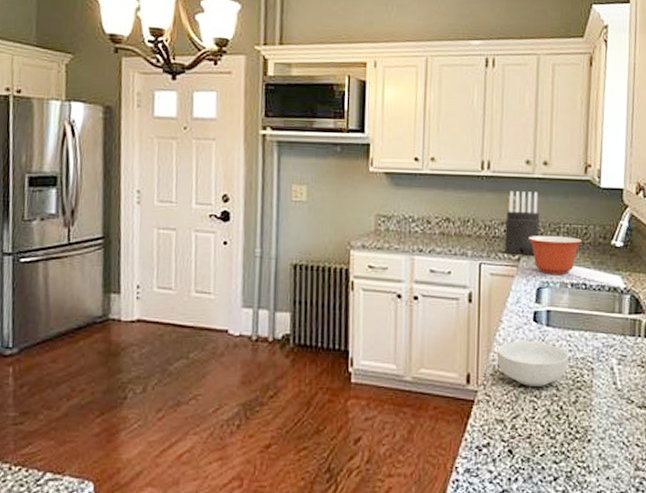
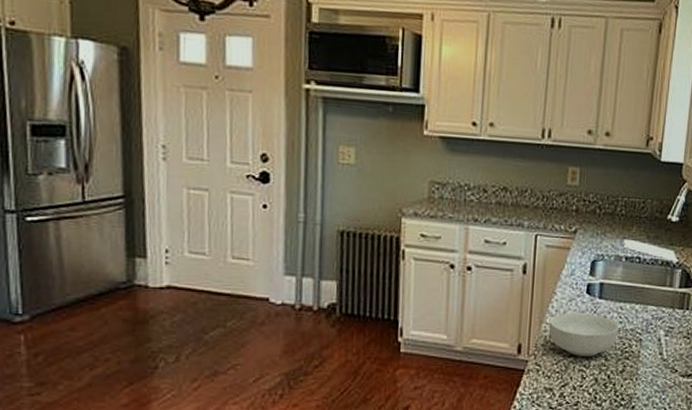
knife block: present [505,191,540,256] -> none [562,161,599,229]
mixing bowl: present [528,235,582,274] -> none [585,207,639,248]

